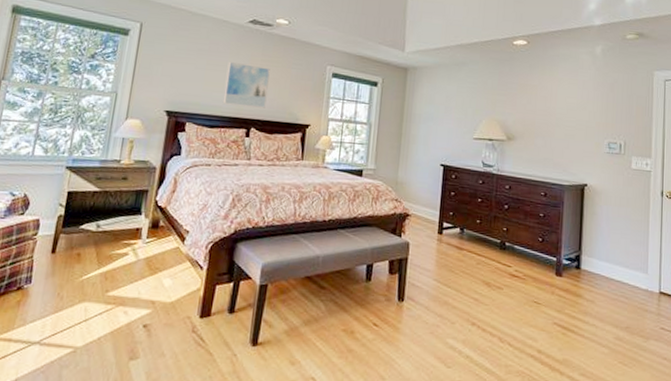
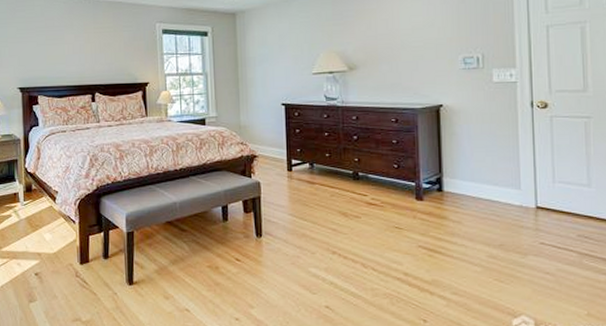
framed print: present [224,61,270,108] -> none [65,33,105,74]

